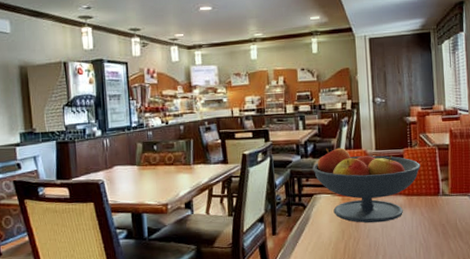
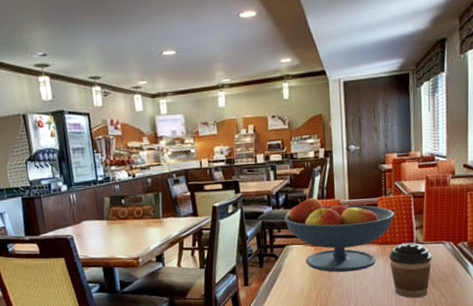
coffee cup: none [416,194,459,251] -> present [389,242,432,298]

